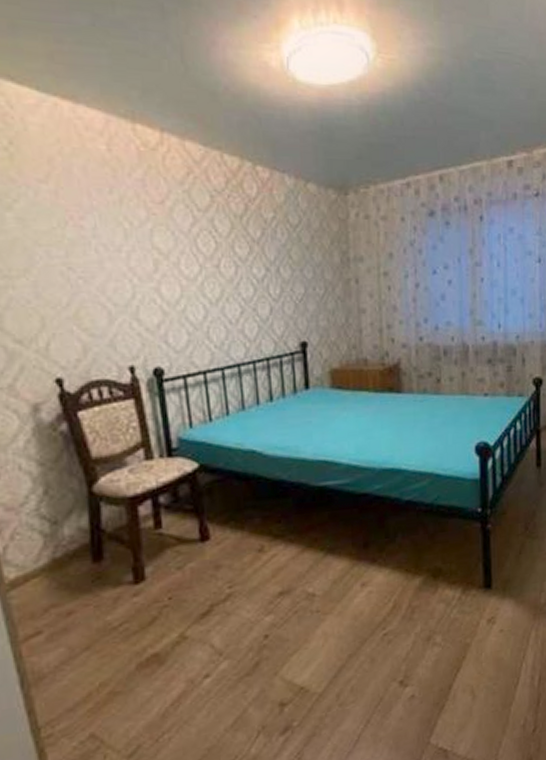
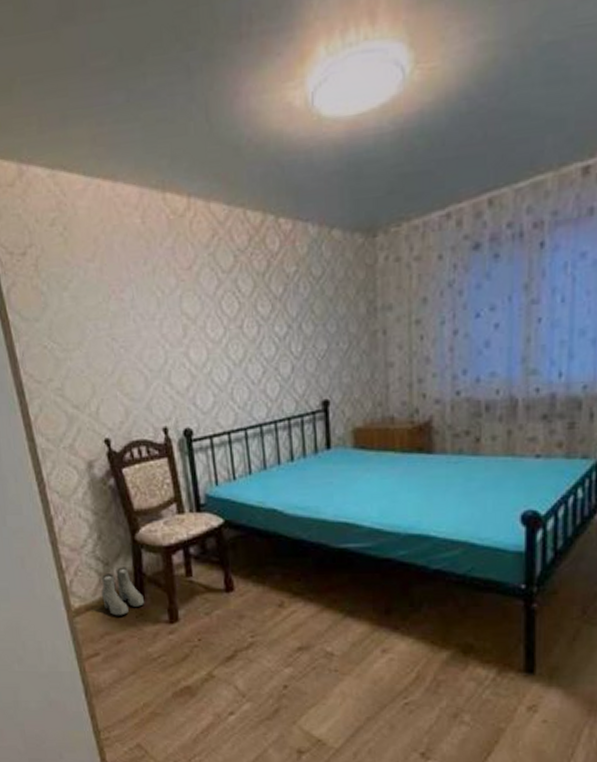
boots: none [47,524,102,583] -> present [102,567,144,616]

